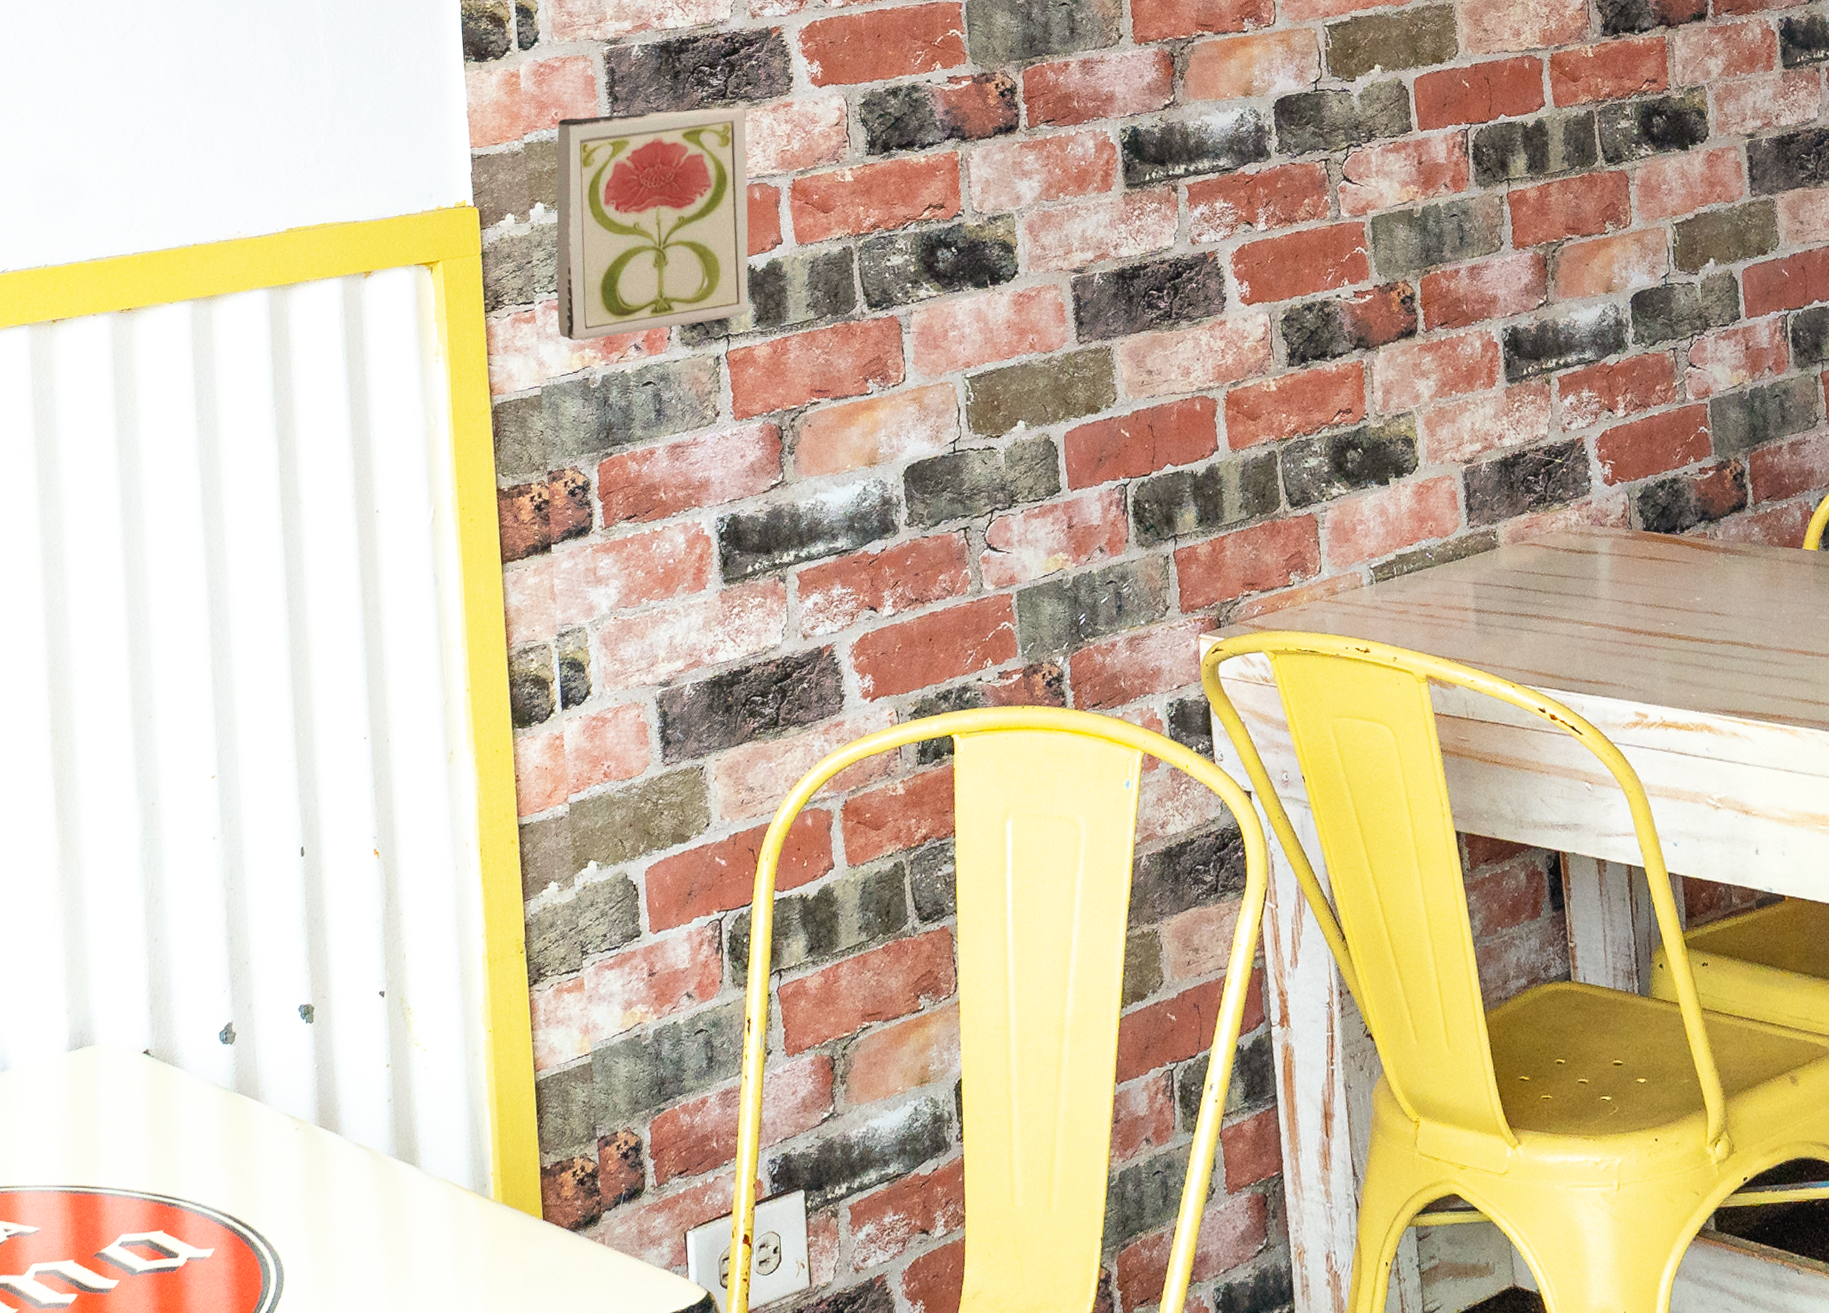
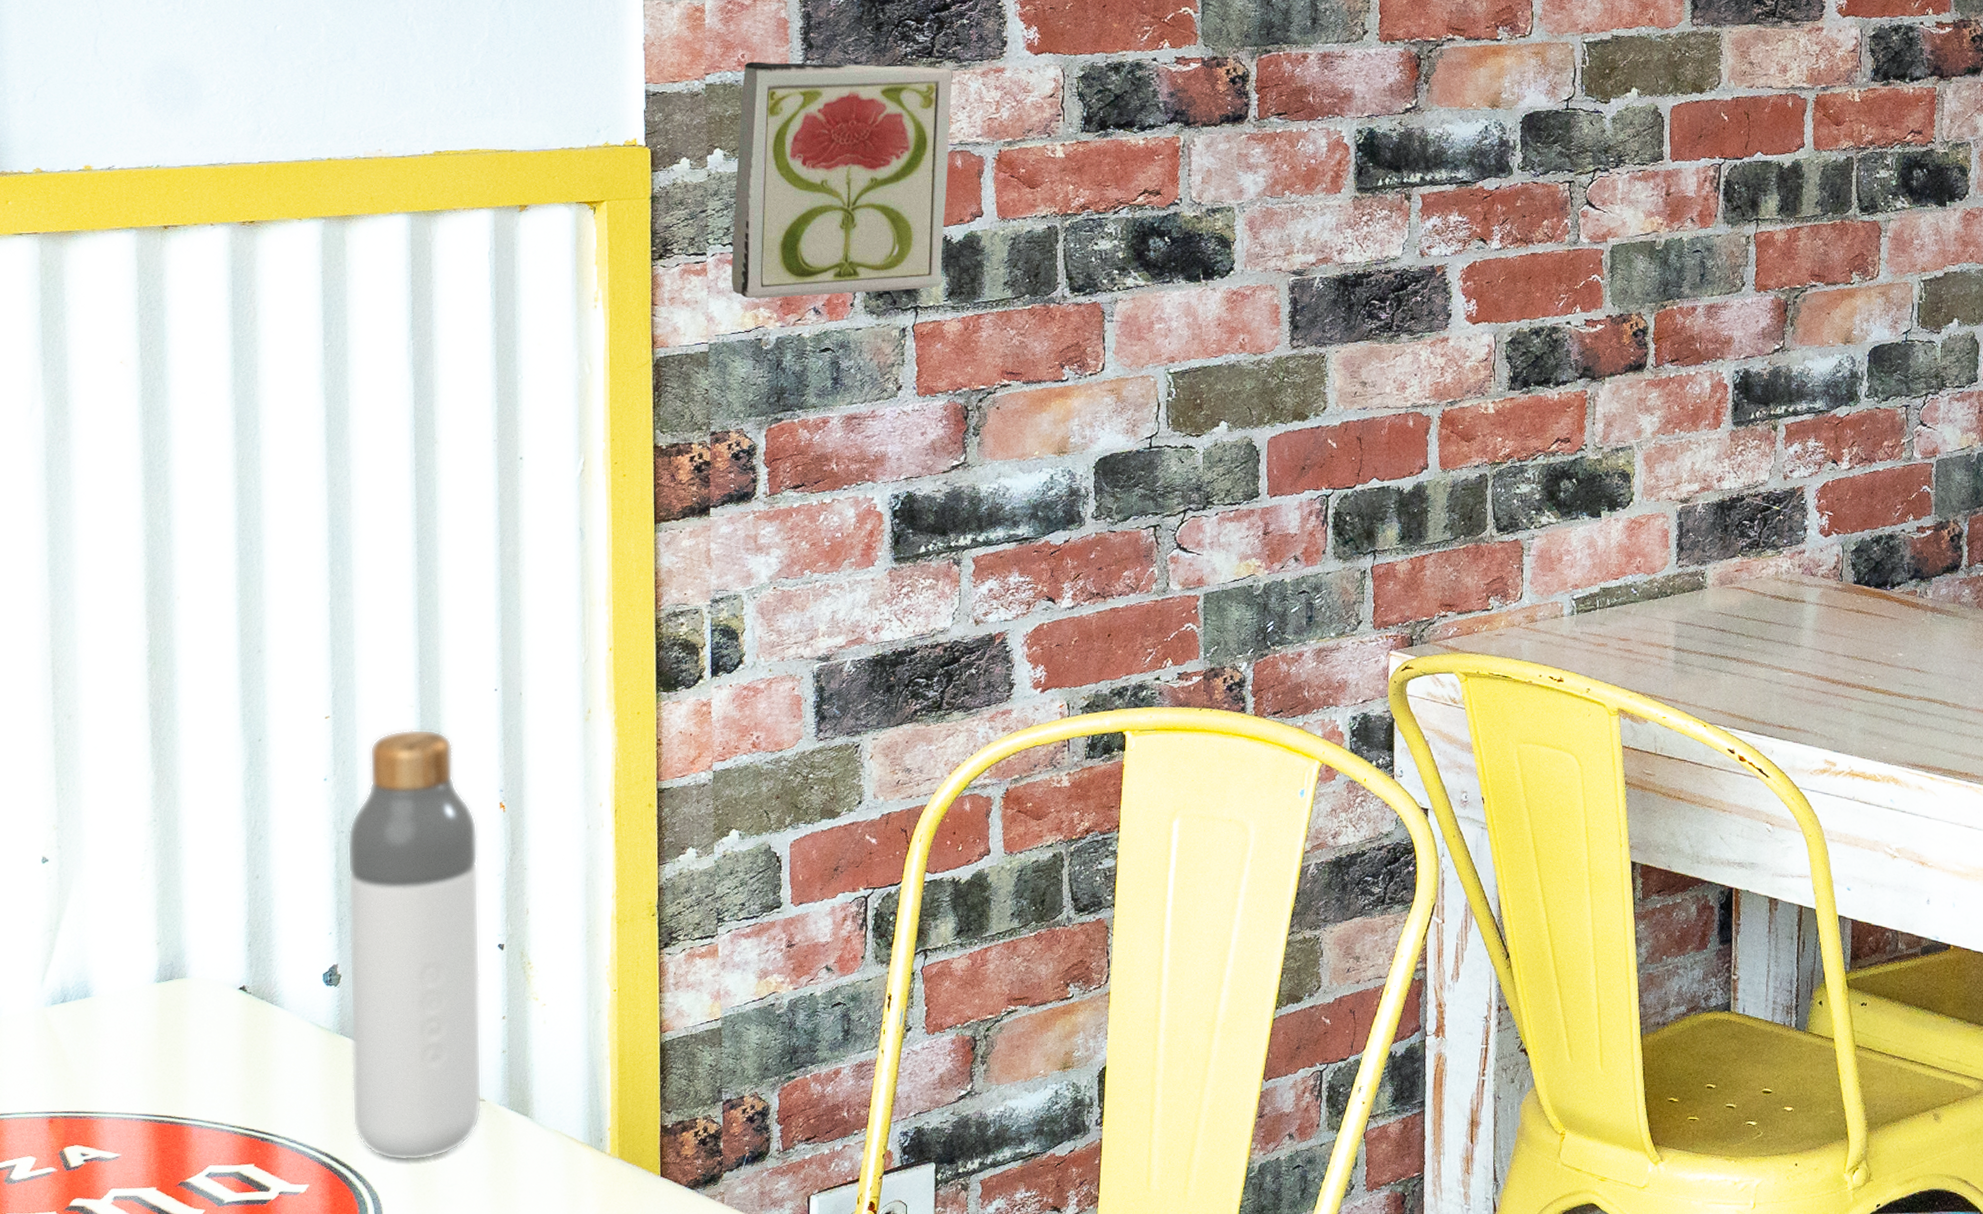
bottle: none [236,782,372,1218] -> present [347,729,483,1161]

